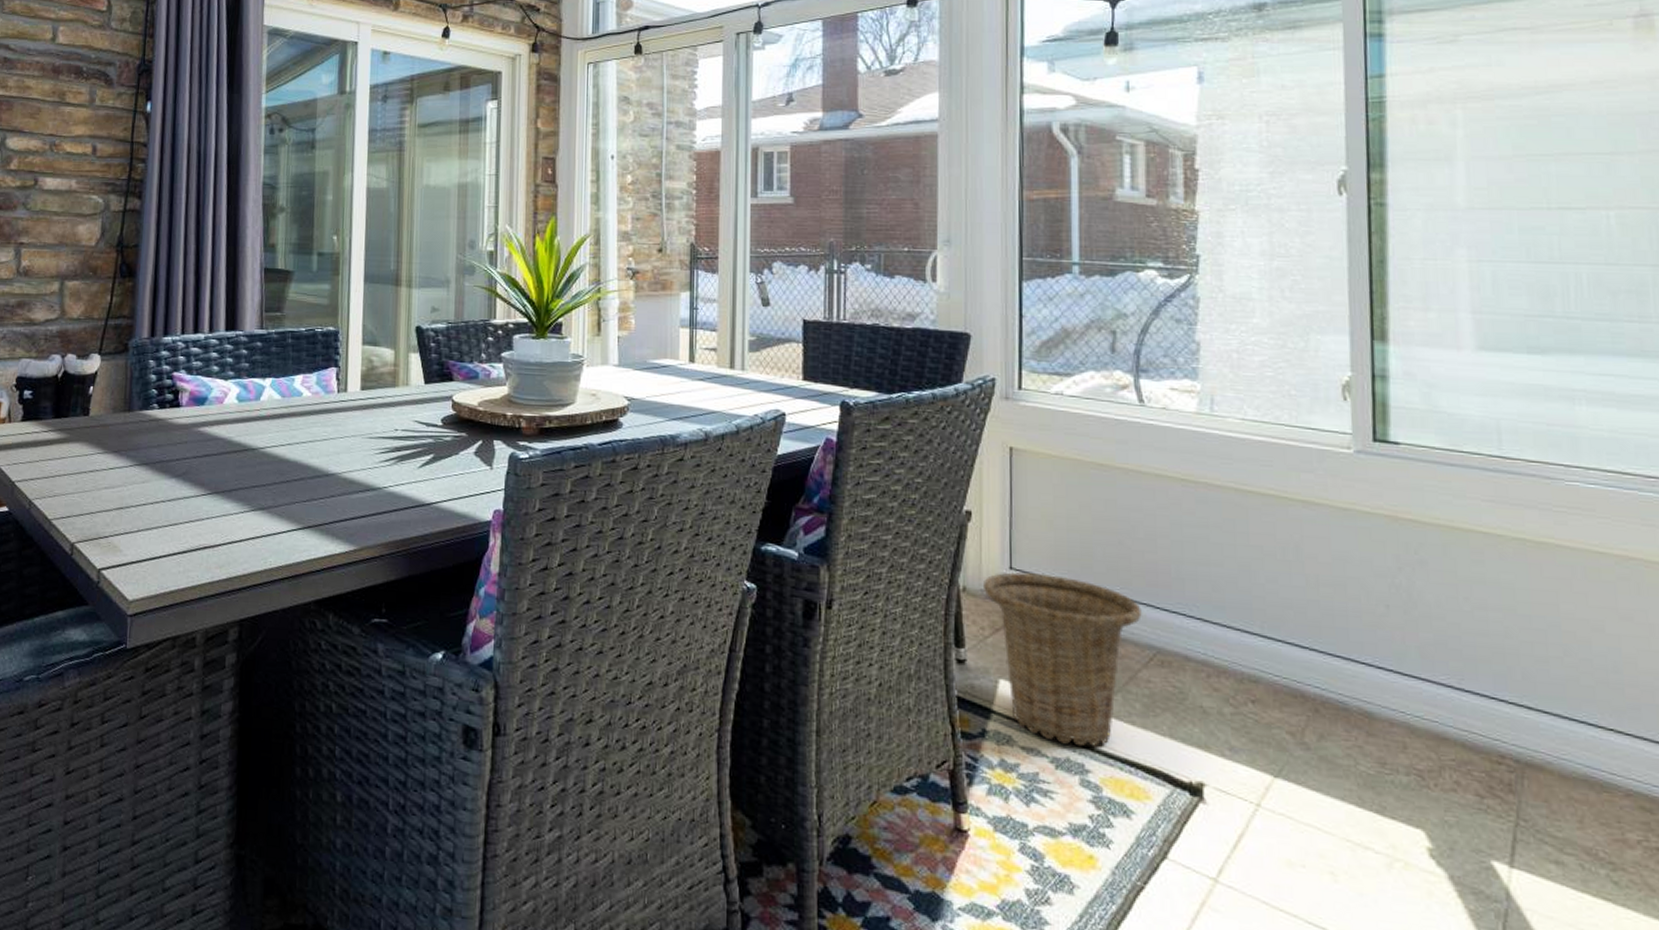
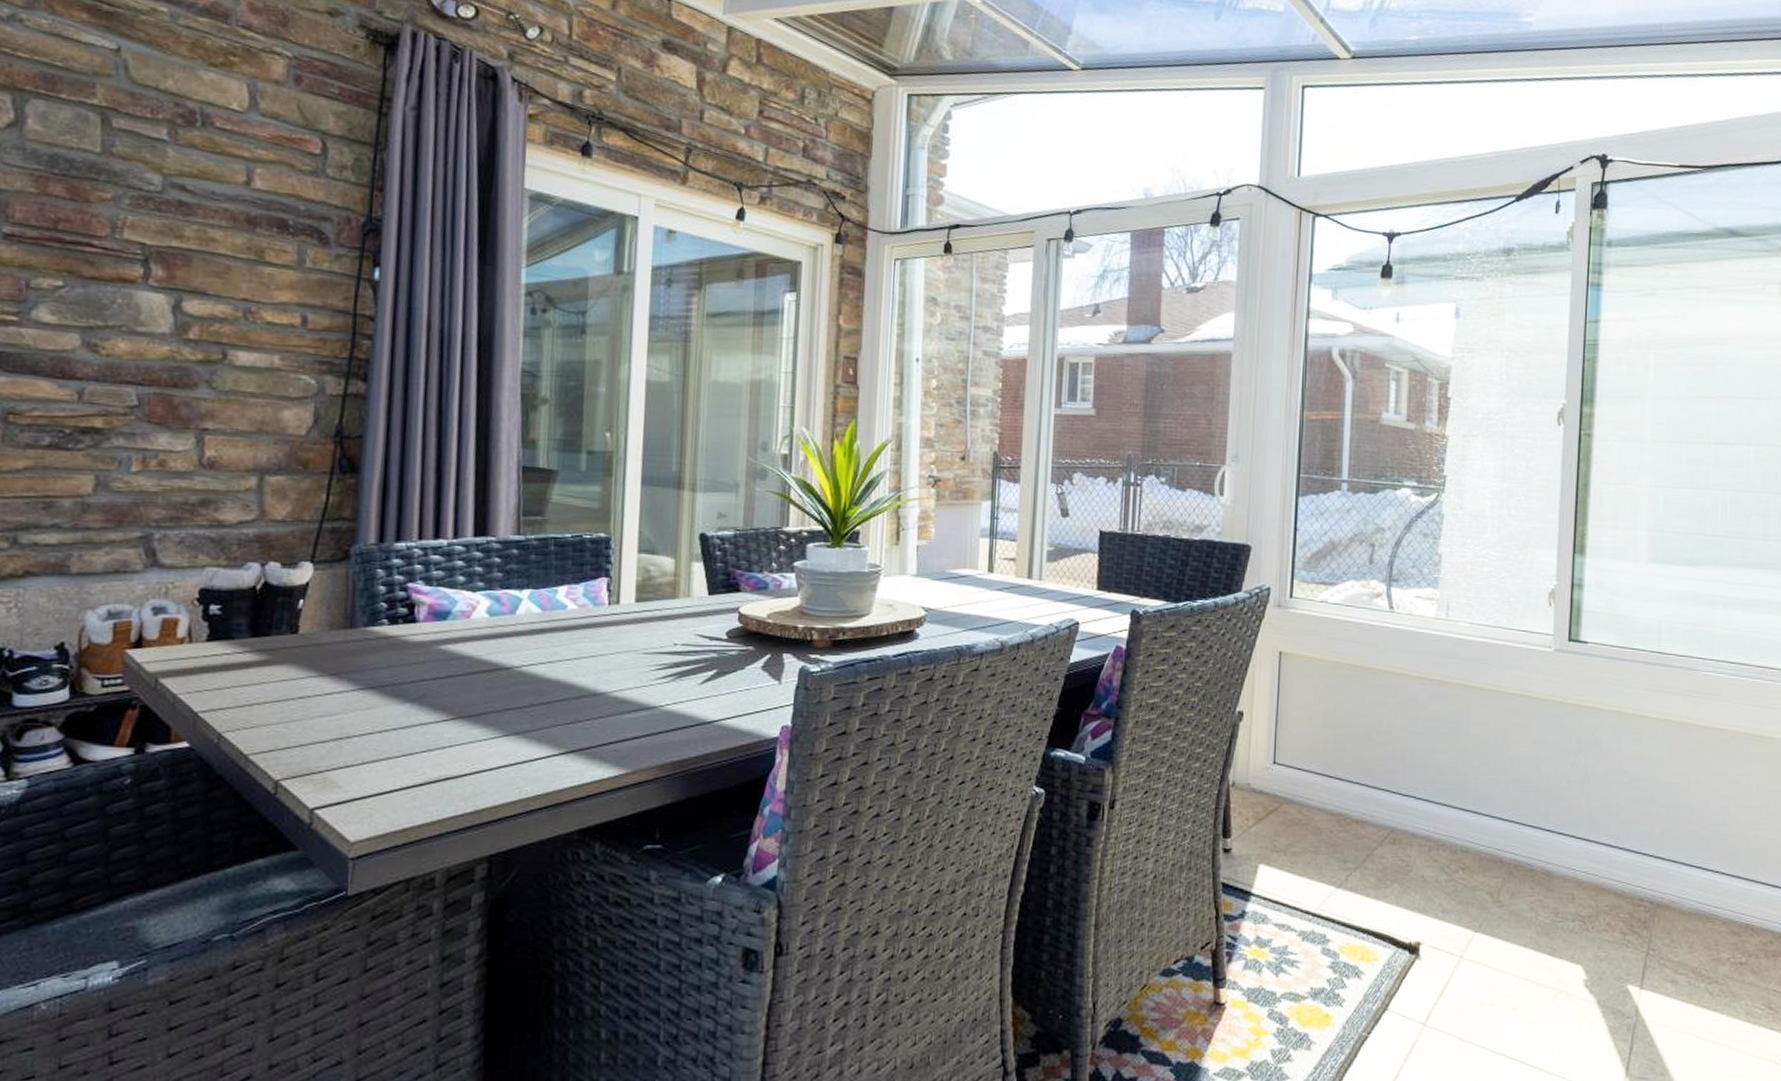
basket: present [982,572,1142,747] -> none [1249,766,1380,919]

